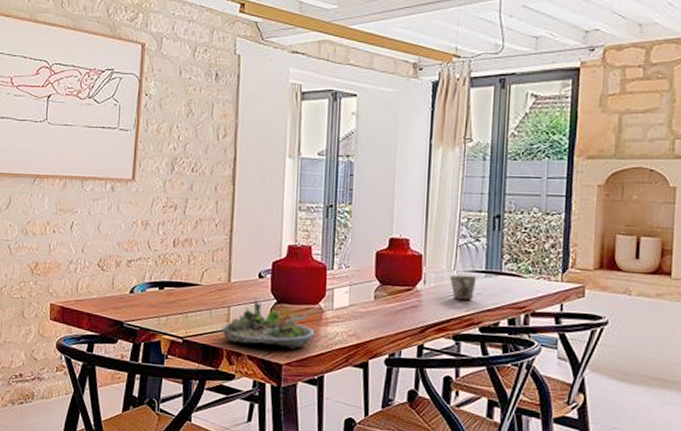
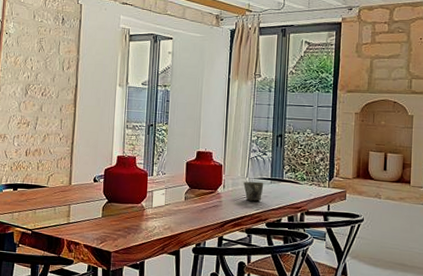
succulent planter: present [220,300,314,349] -> none [62,199,137,240]

